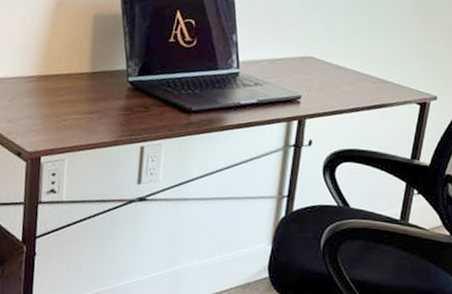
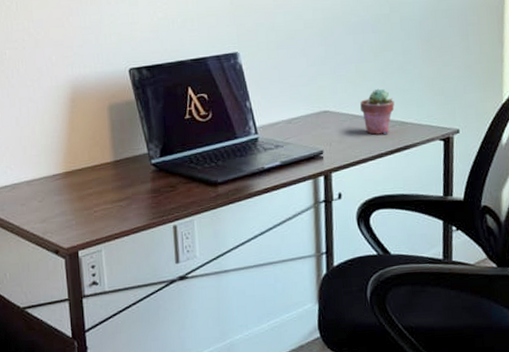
potted succulent: none [345,43,379,89] -> present [360,88,395,135]

